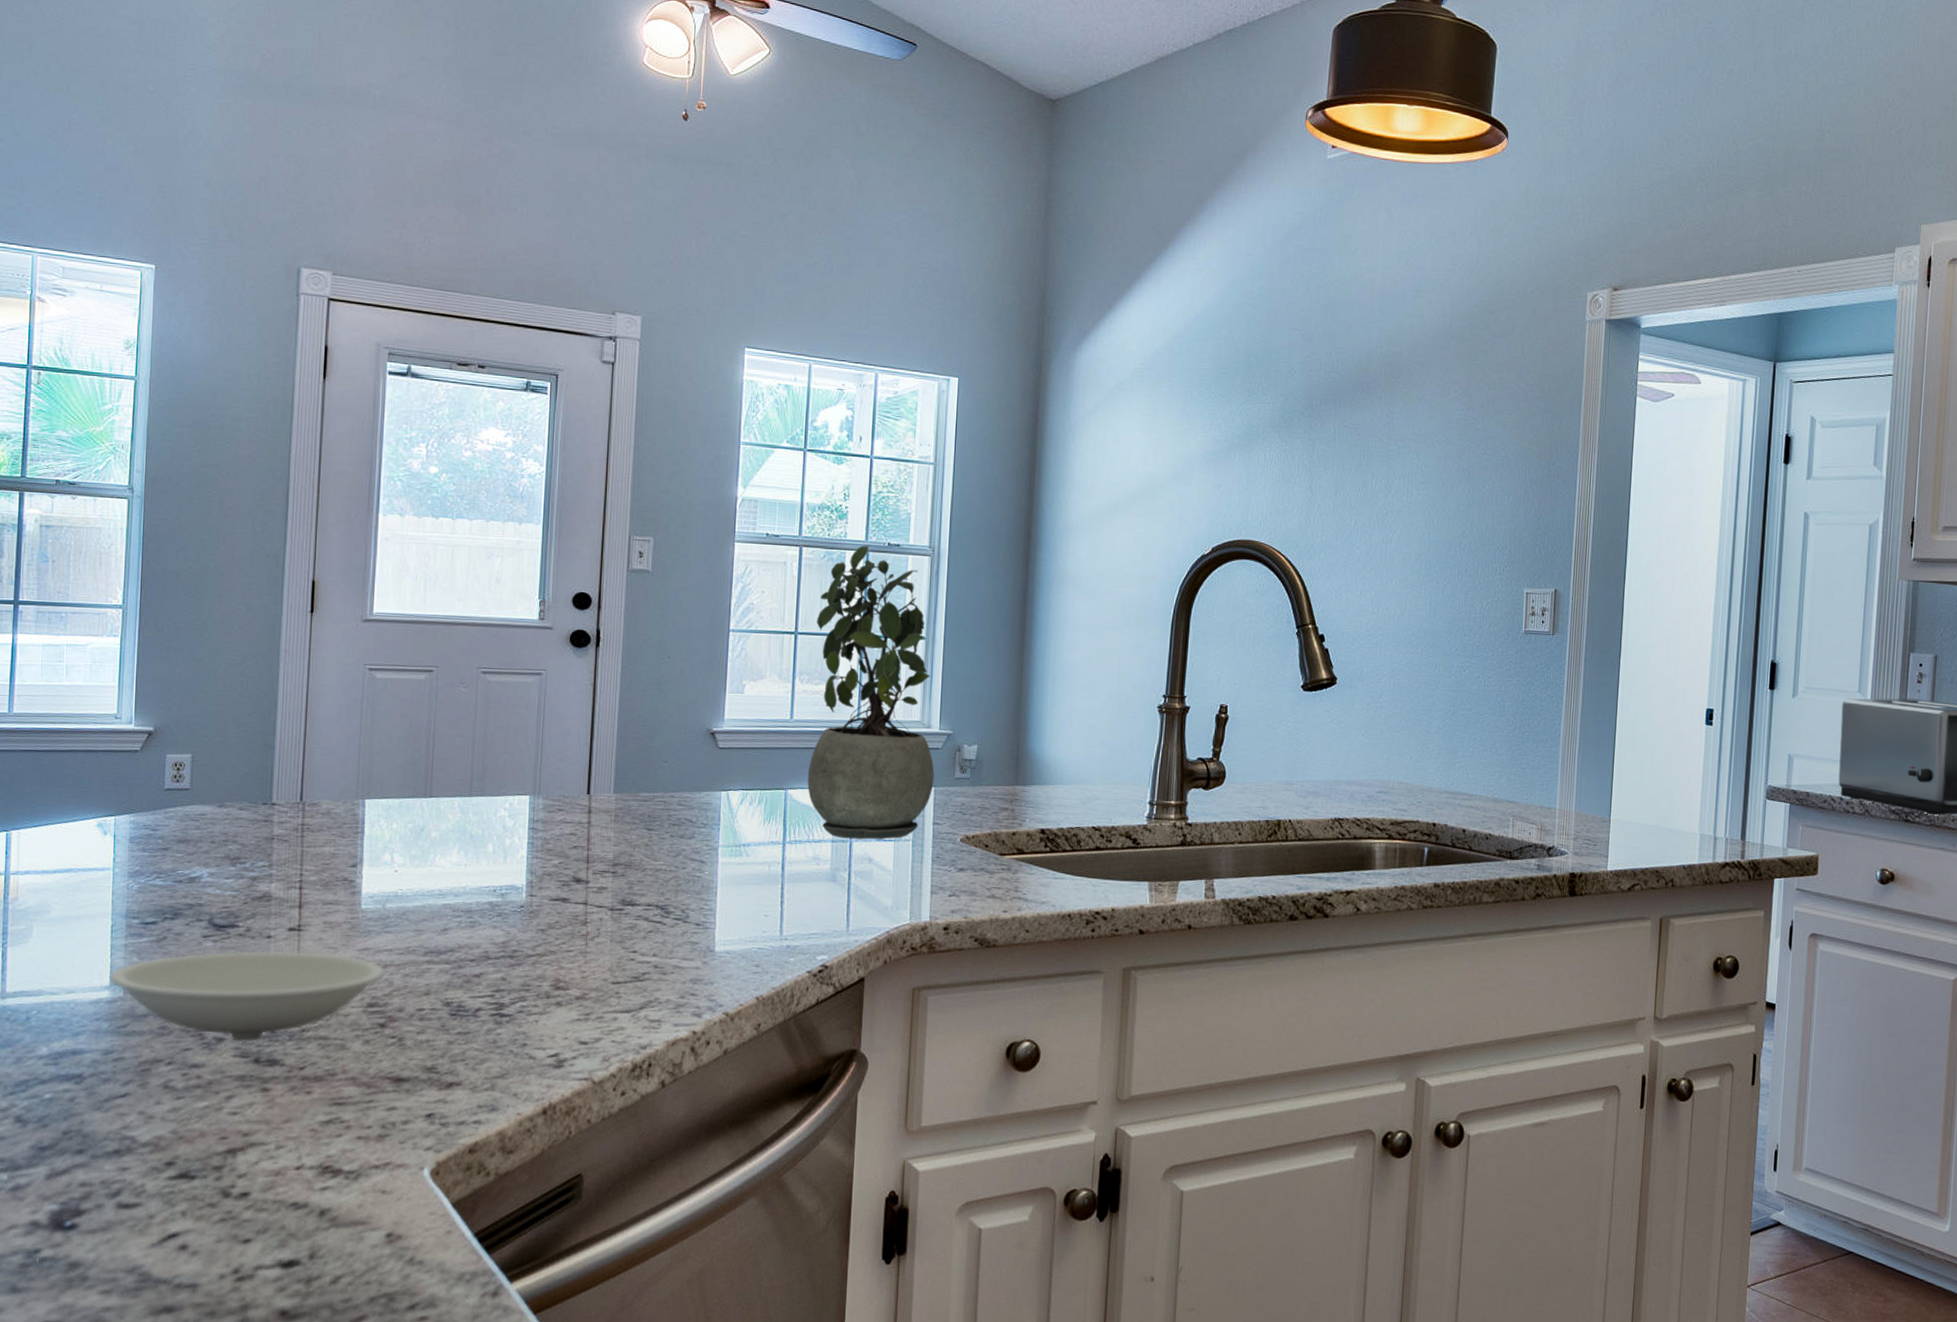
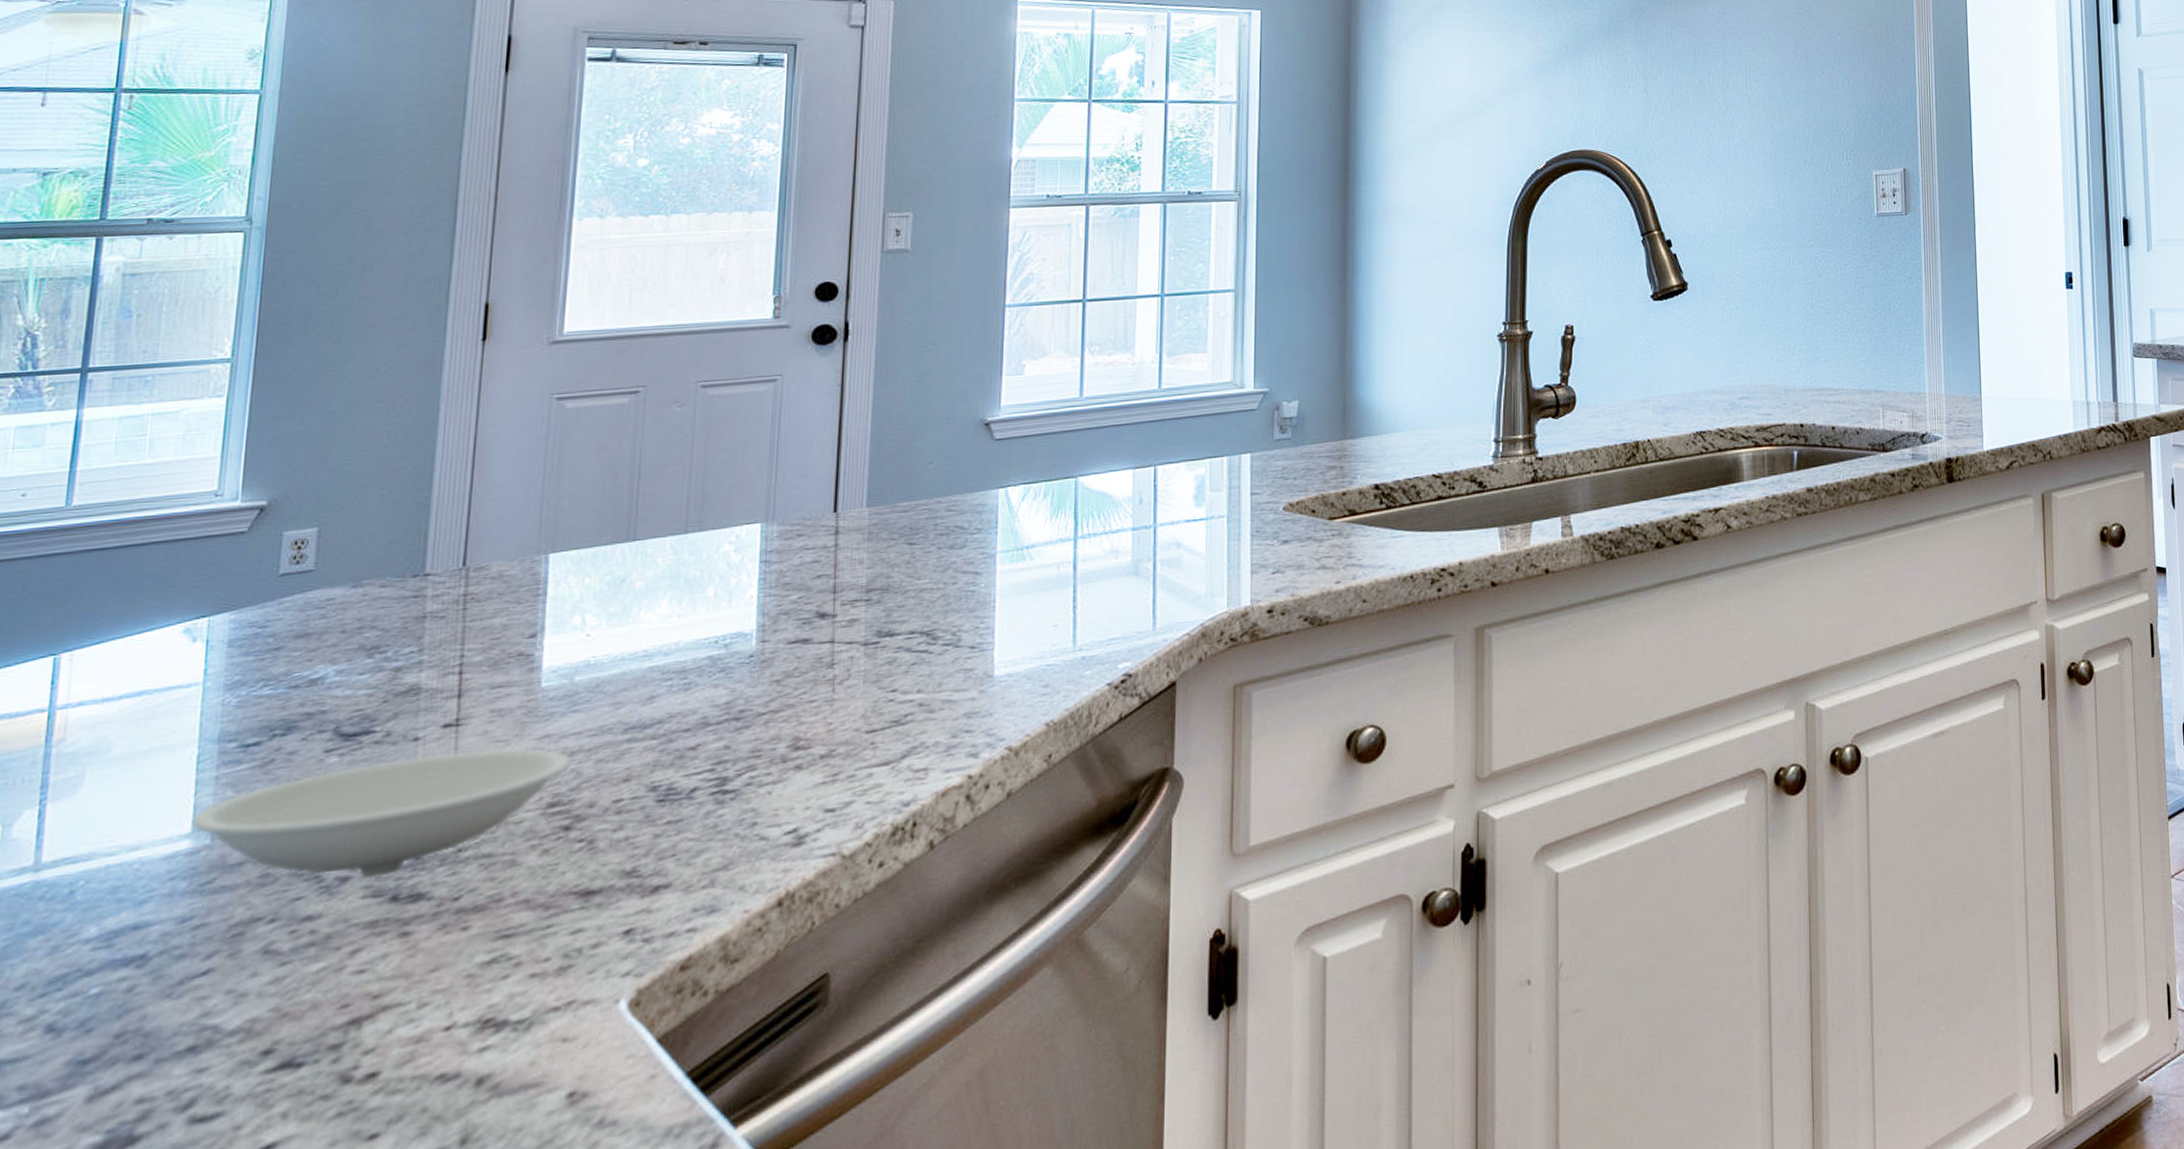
potted plant: present [807,545,935,840] -> none [1102,197,1250,525]

